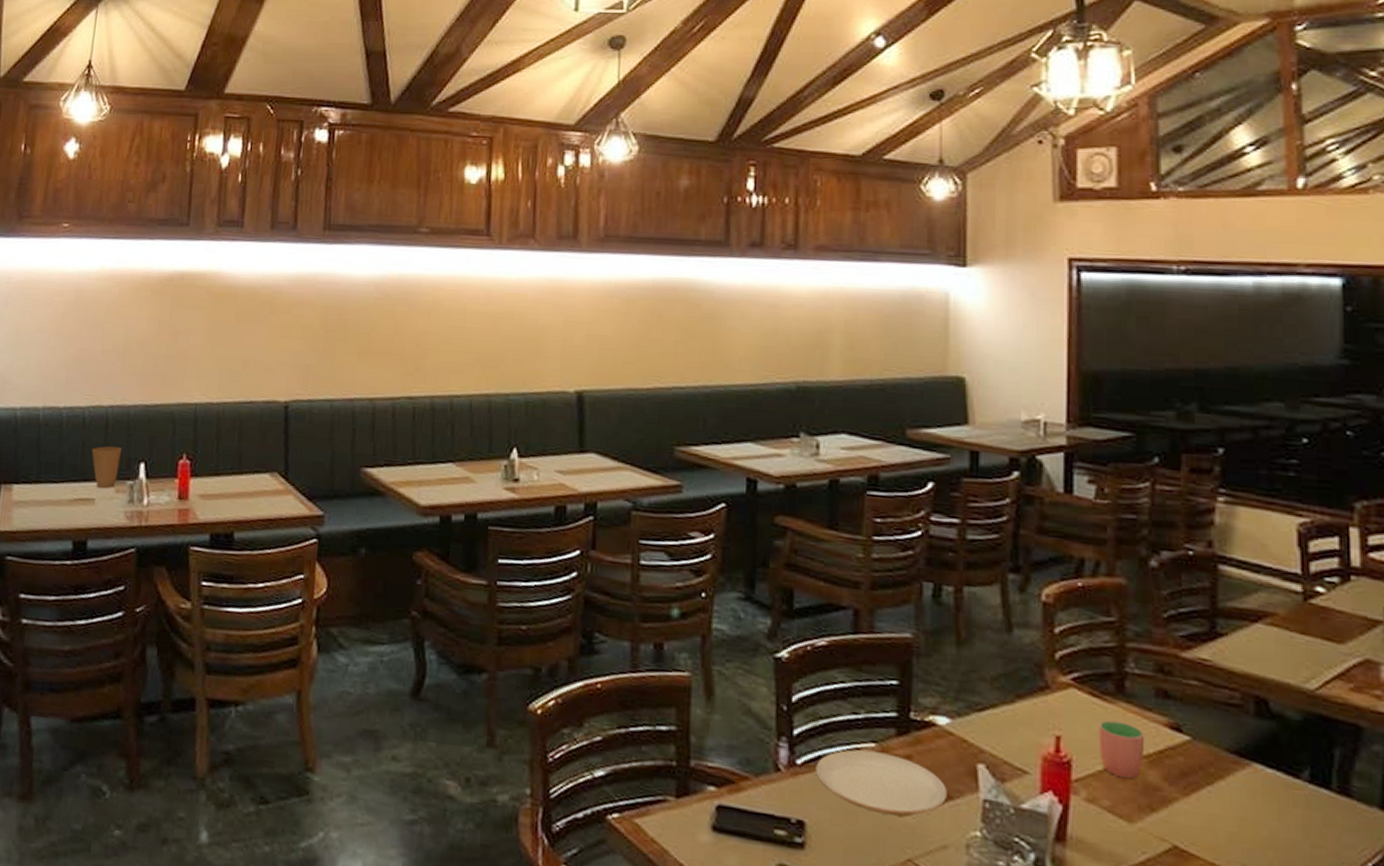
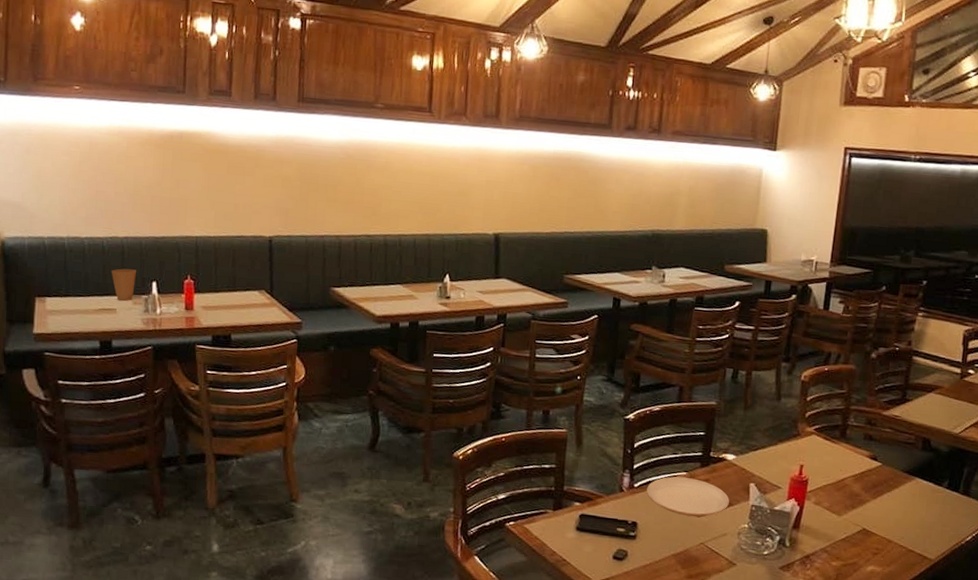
cup: present [1098,720,1145,780] -> none [825,454,855,490]

